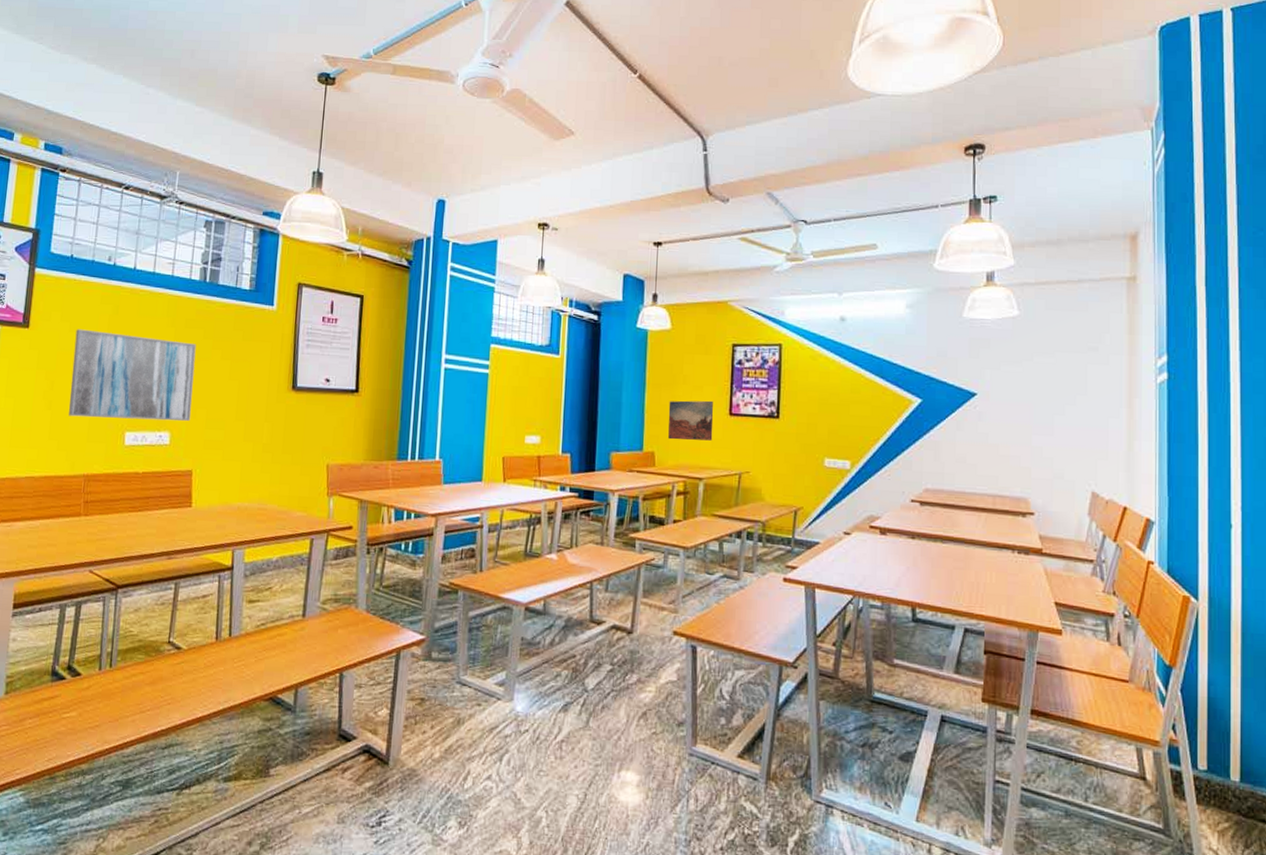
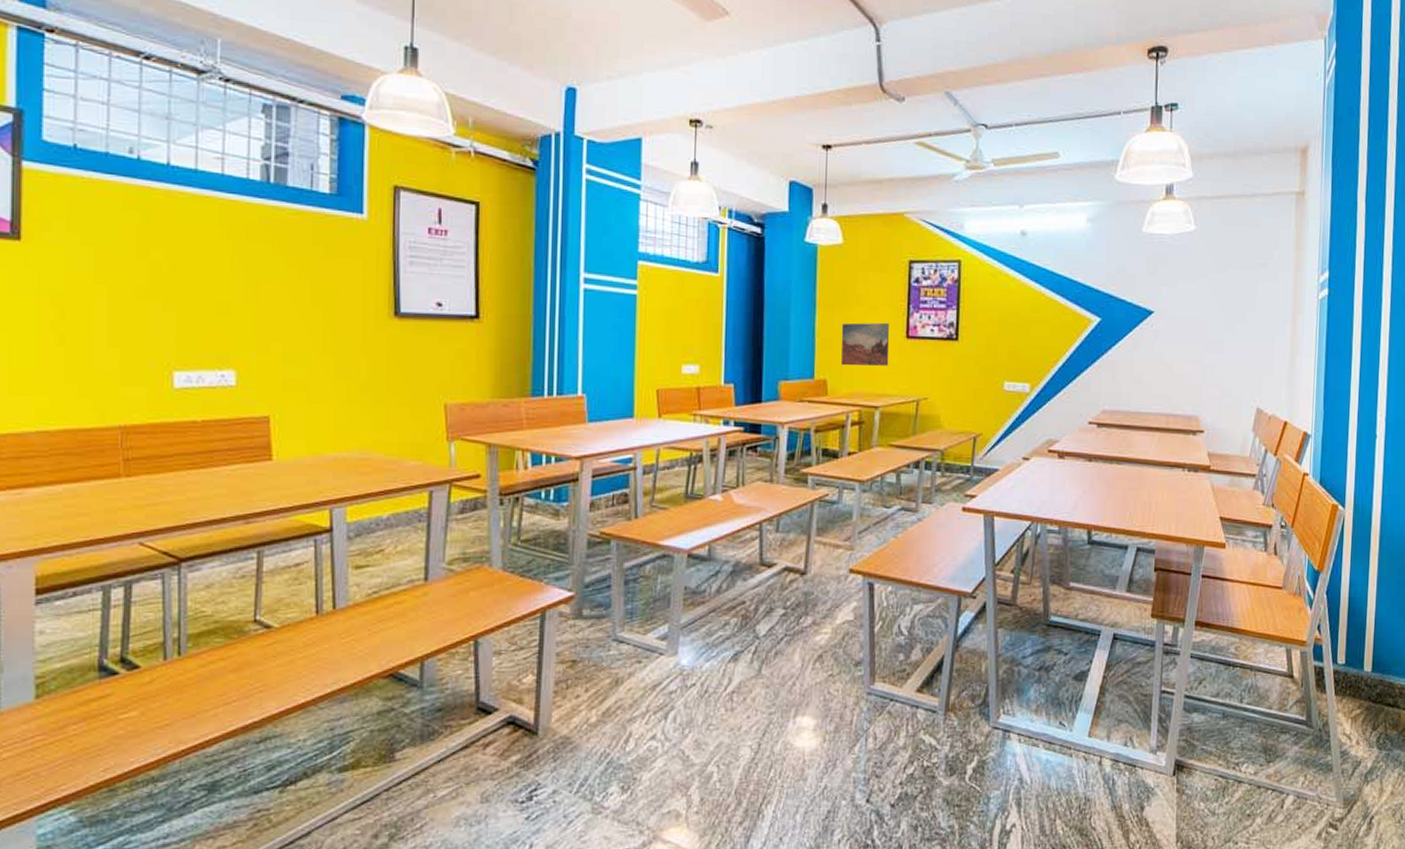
wall art: present [69,329,197,421] -> none [89,241,263,357]

